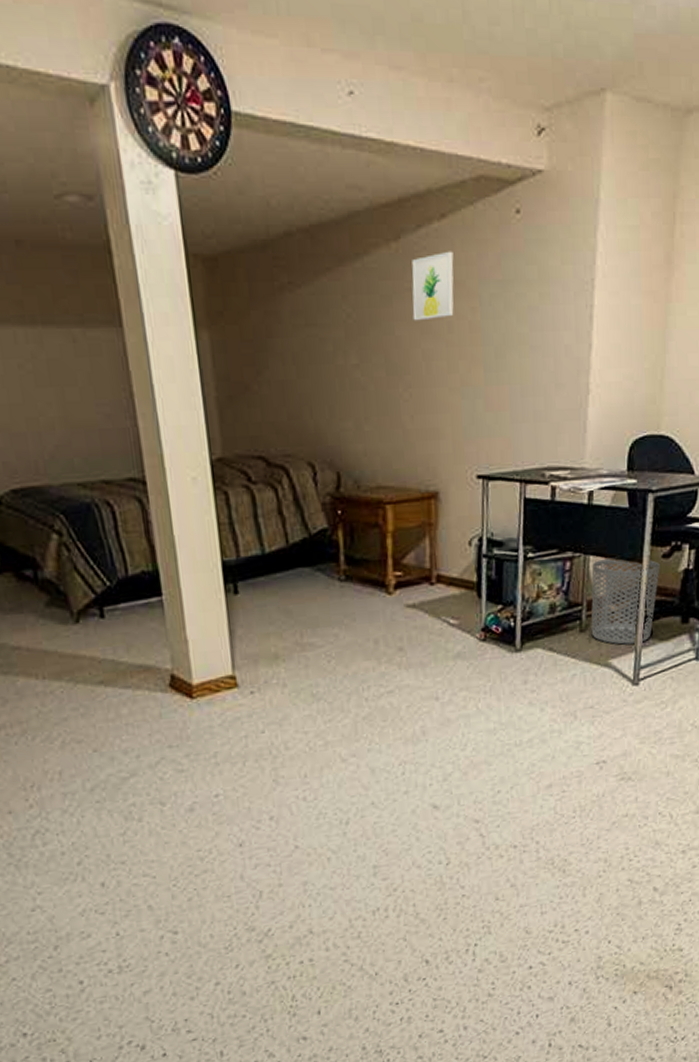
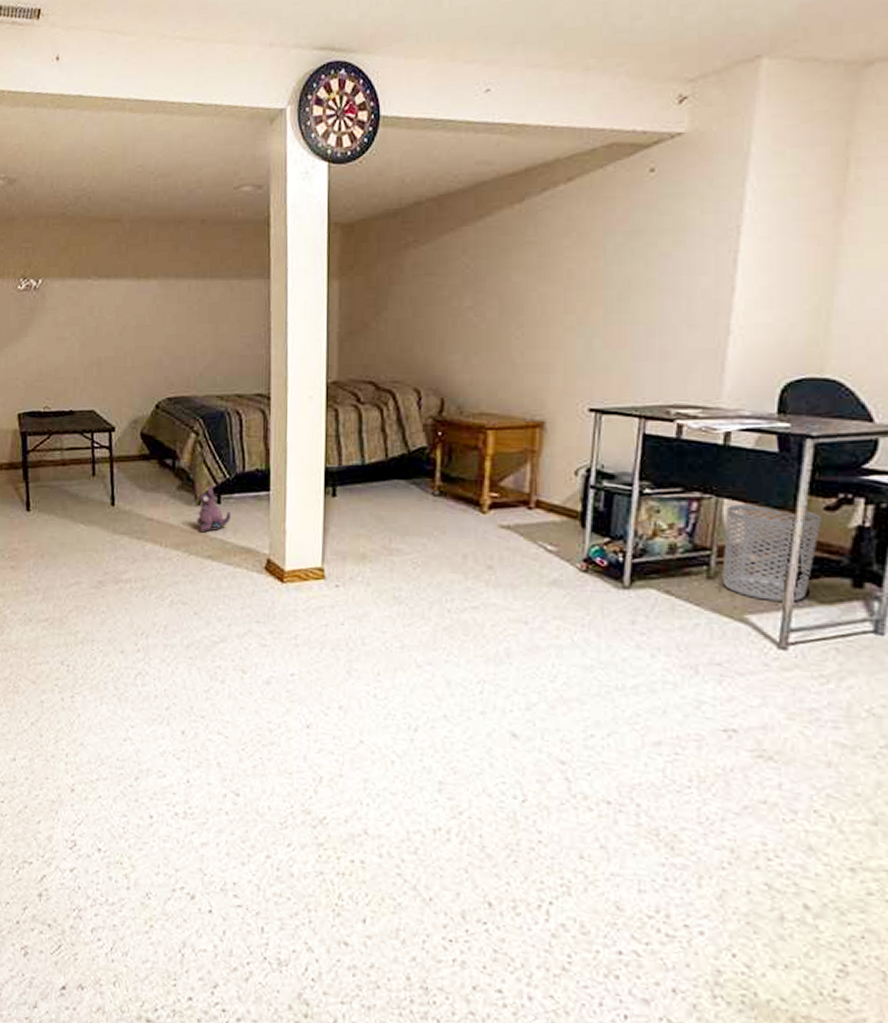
plush toy: none [76,597,121,655] -> present [196,485,232,533]
wall art: present [412,251,454,321] -> none [531,208,578,269]

